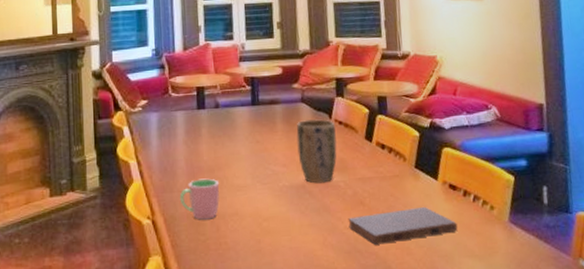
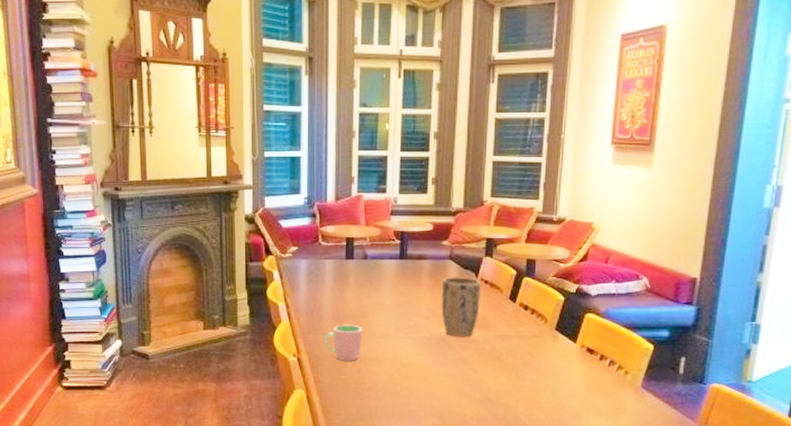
book: present [348,206,458,245] -> none [483,366,589,397]

